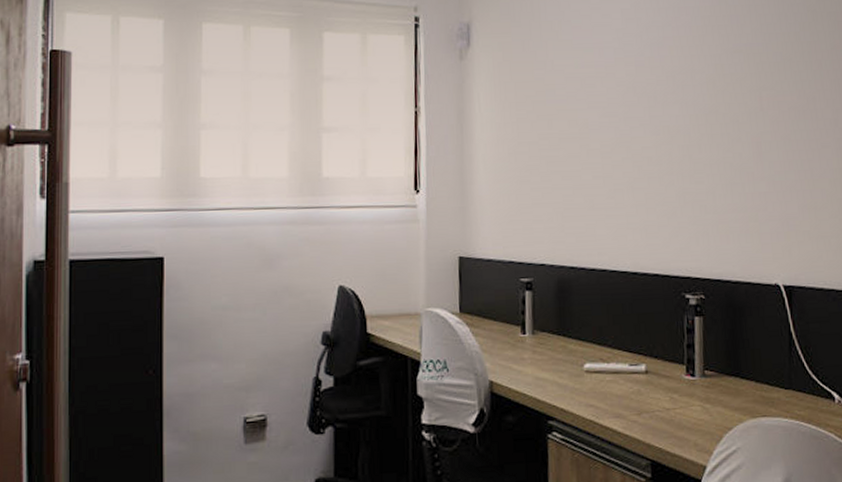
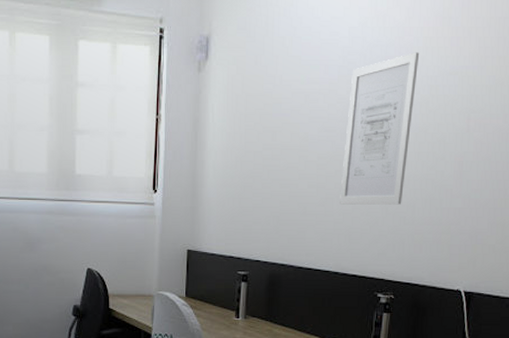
wall art: none [629,31,701,196] -> present [340,52,420,205]

